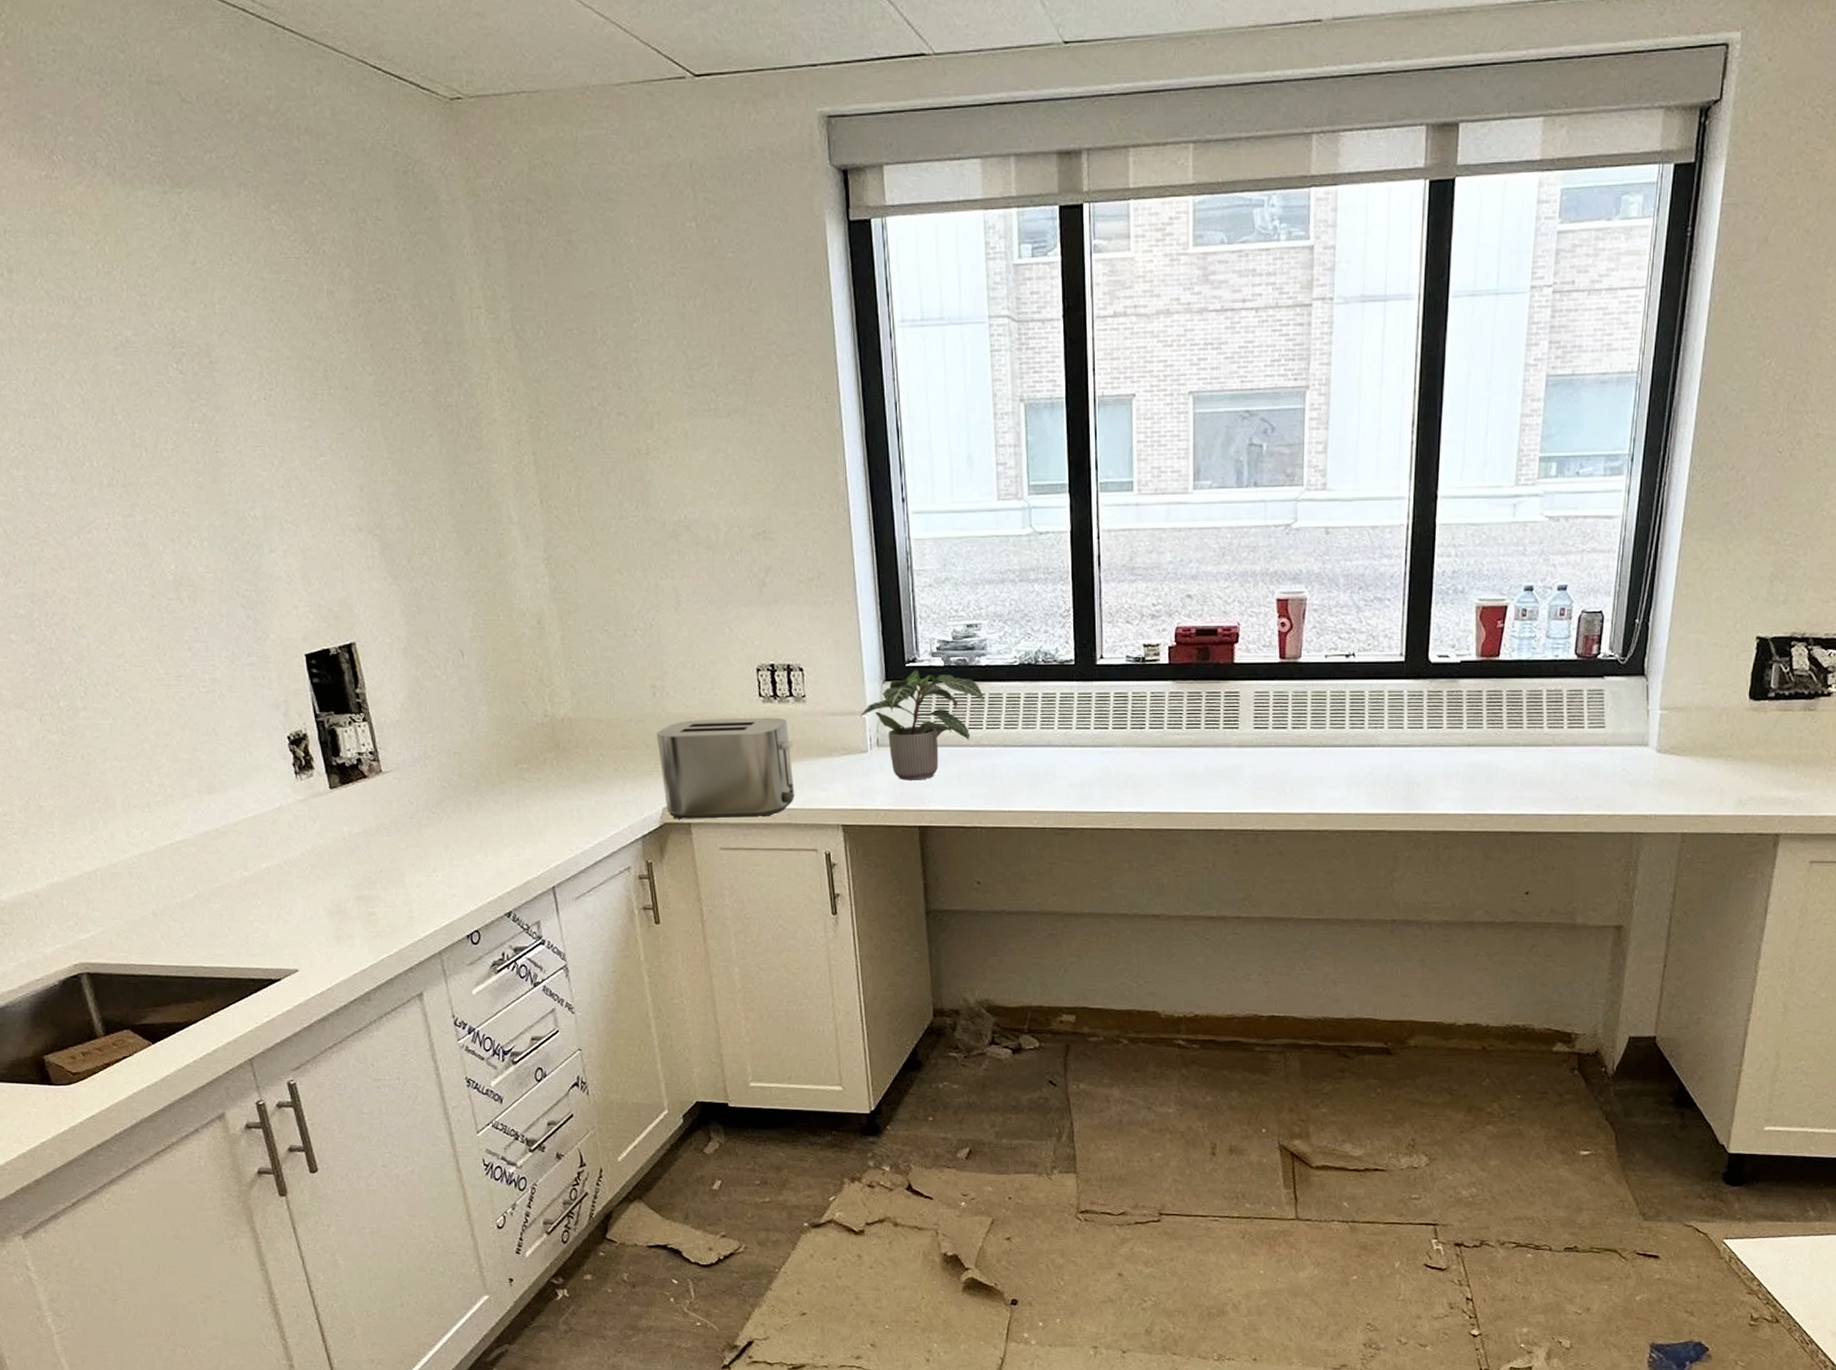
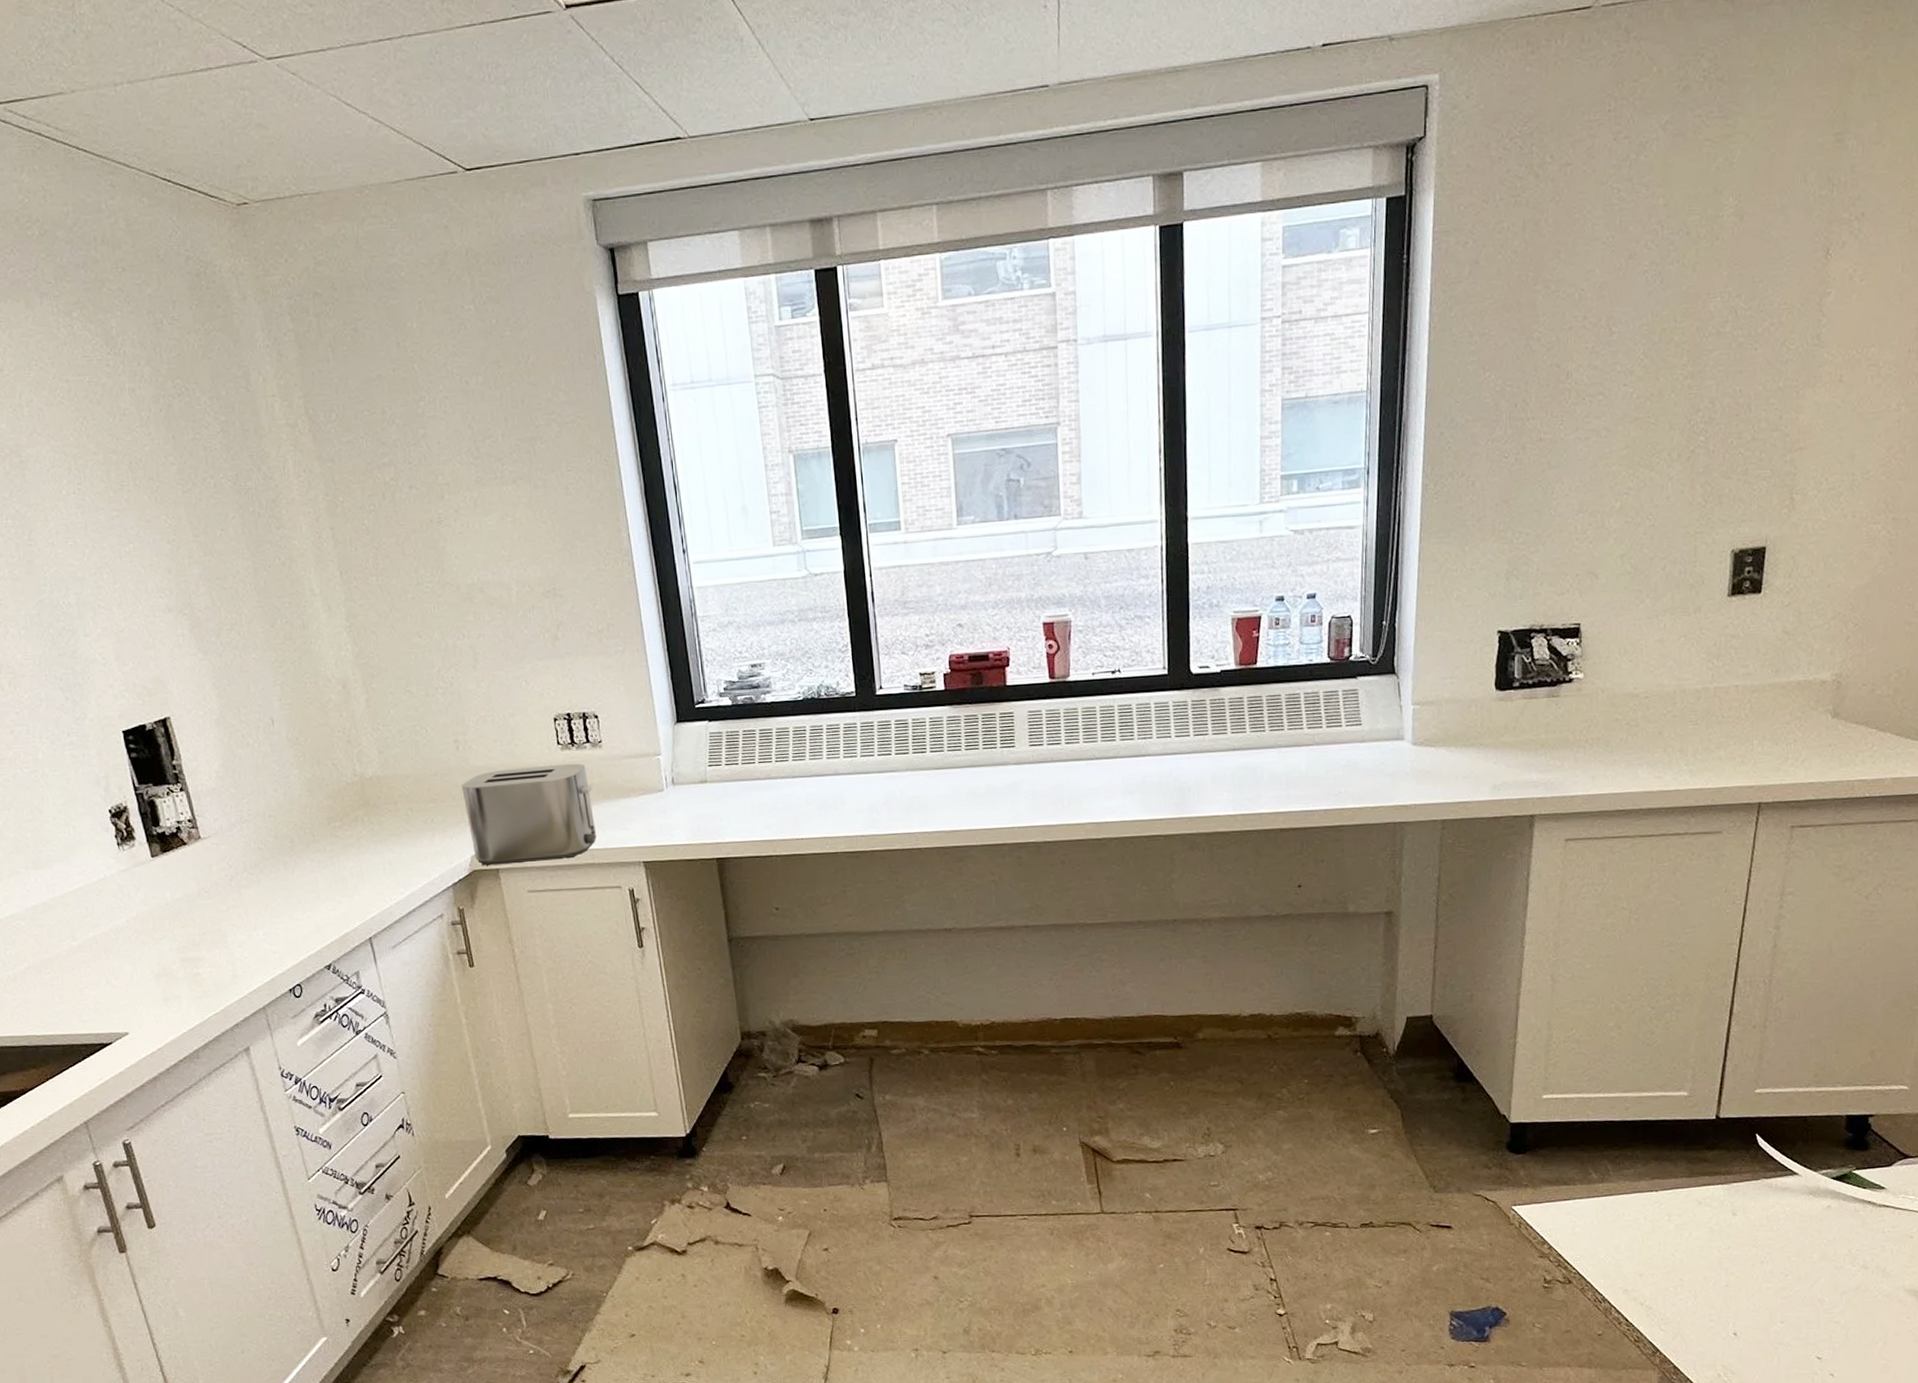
potted plant: present [860,670,985,780] -> none [655,710,772,816]

